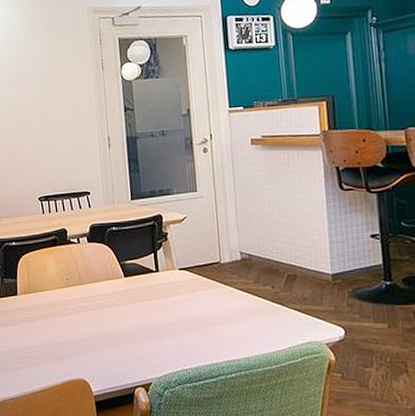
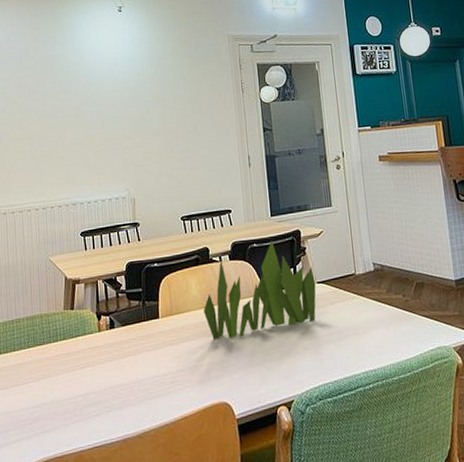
plant: none [61,224,178,319] -> present [203,240,316,340]

